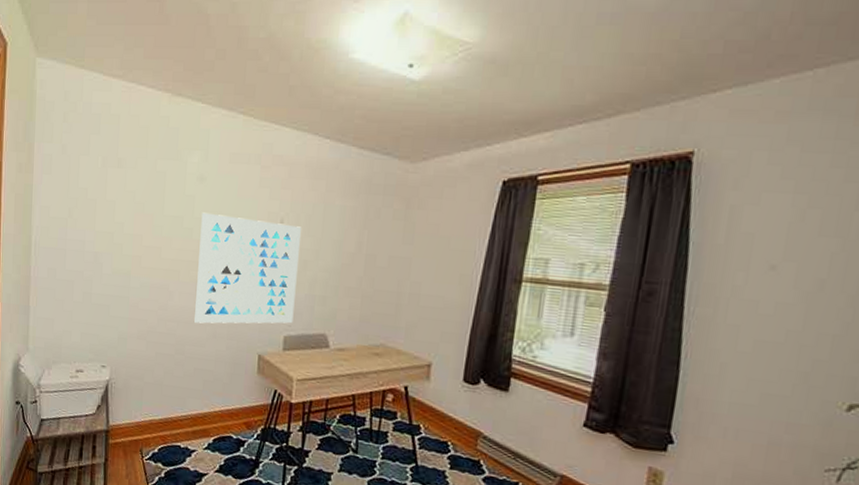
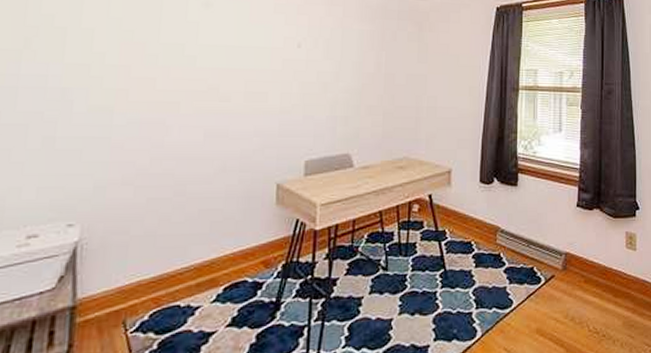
wall art: present [194,212,301,324] -> none [199,39,319,158]

